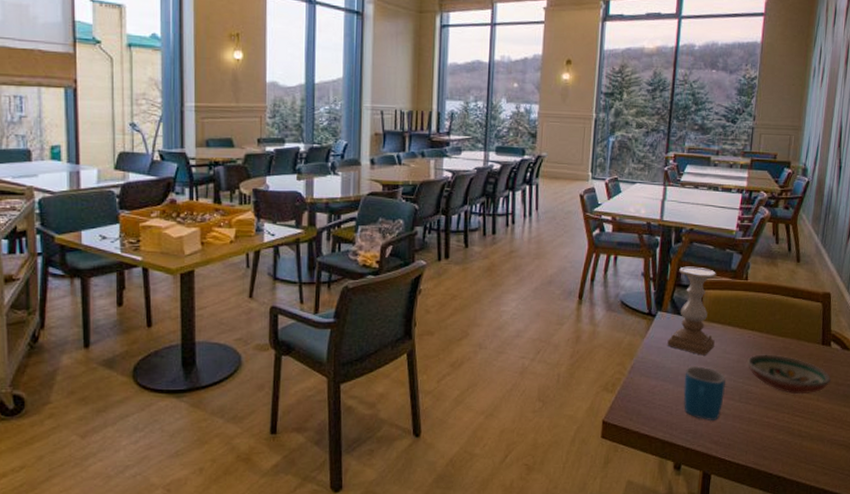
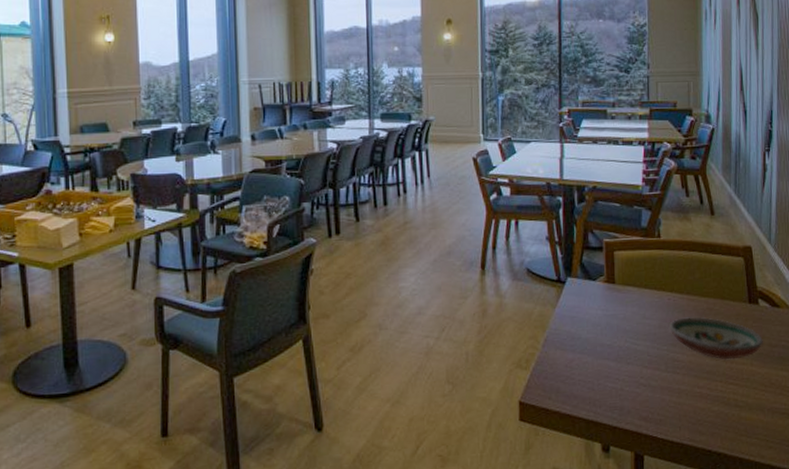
candle holder: present [667,266,717,356] -> none [581,226,632,323]
mug: present [683,366,726,422] -> none [603,335,650,396]

